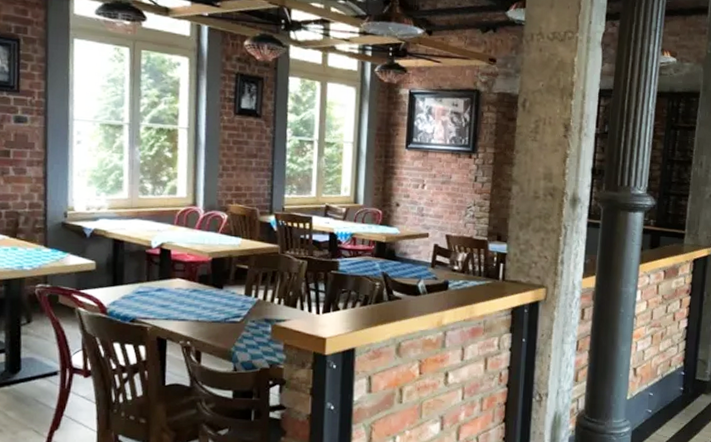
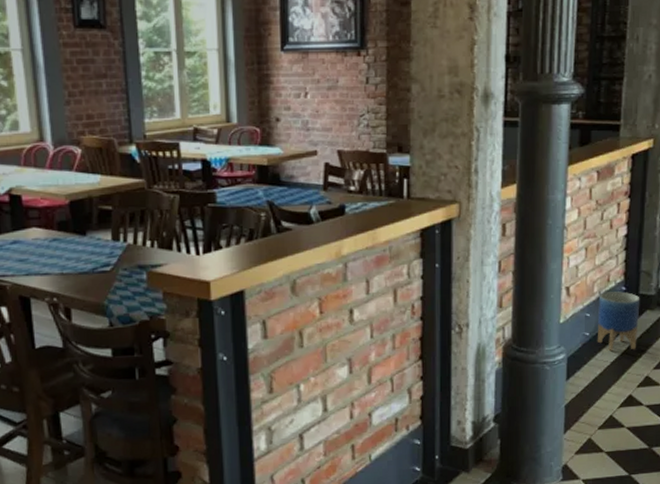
planter: none [659,375,697,429] -> present [597,291,640,352]

